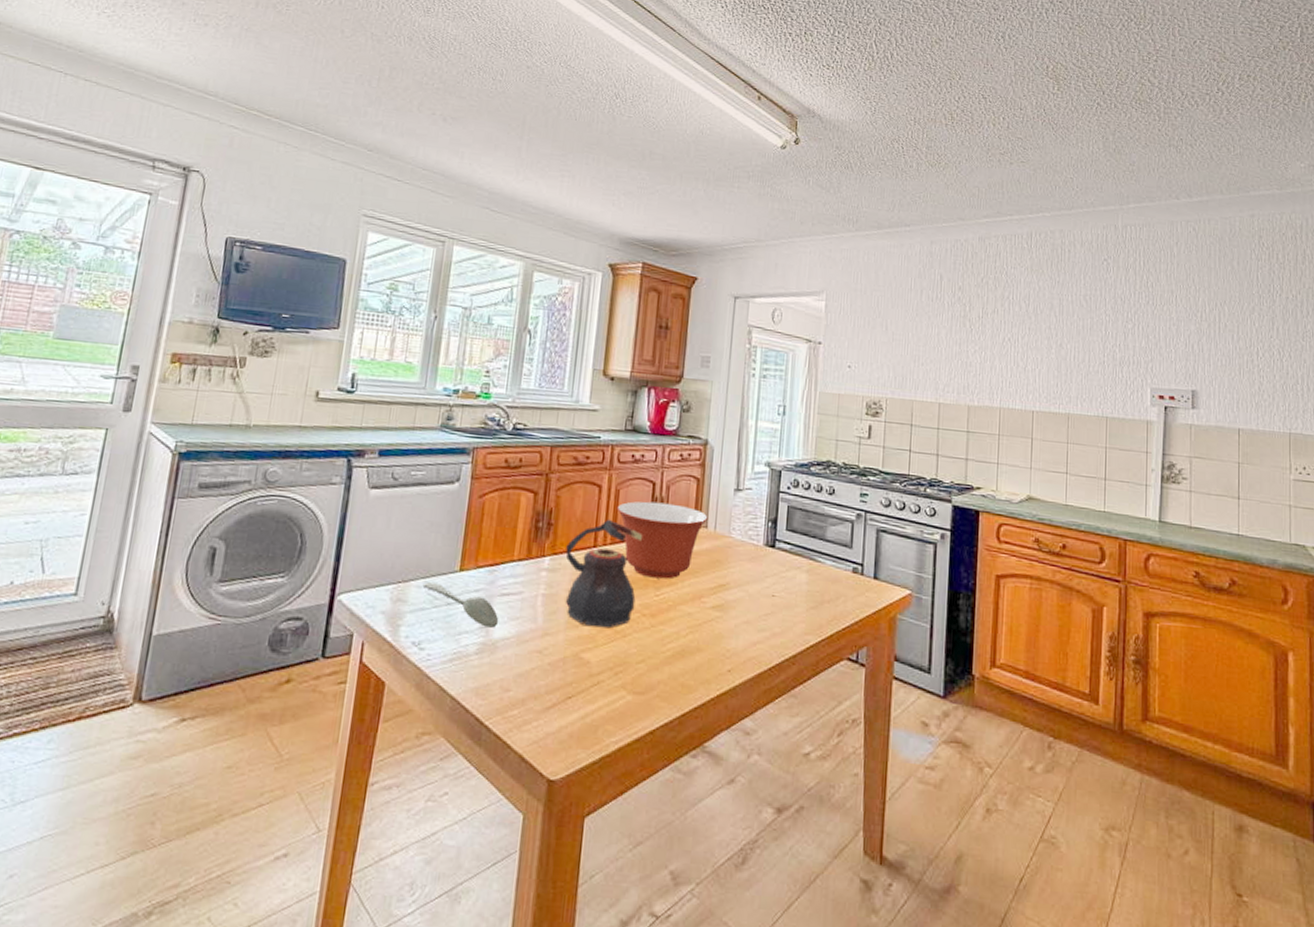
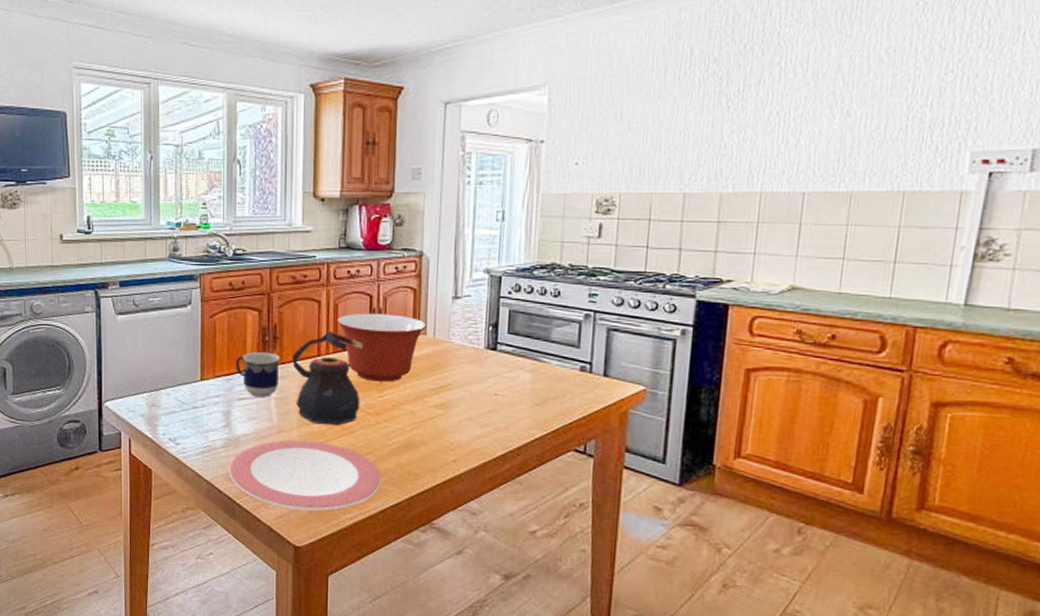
spoon: present [422,582,498,628] -> none [171,391,238,426]
plate: none [479,644,653,734] -> present [228,439,381,511]
cup: none [502,539,553,594] -> present [236,351,280,398]

